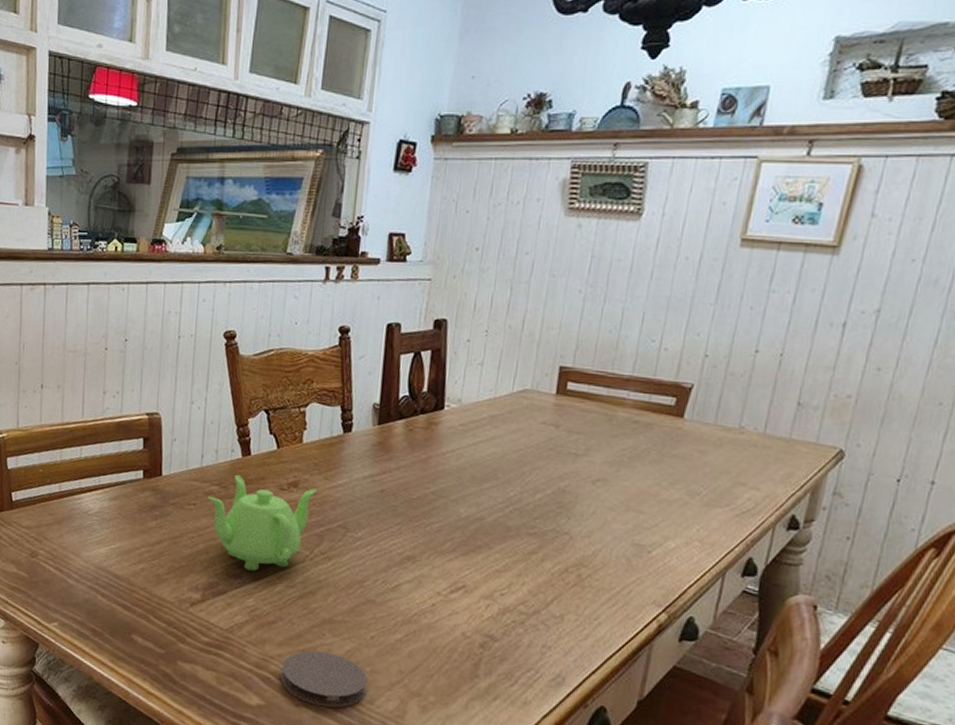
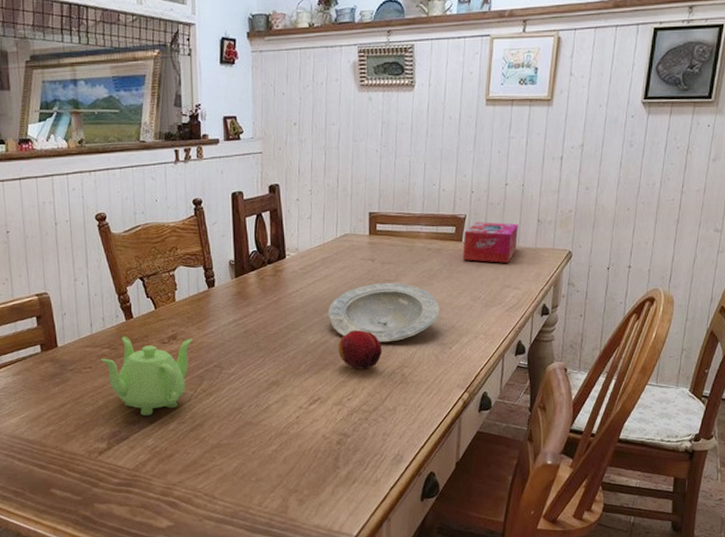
coaster: present [281,650,368,708] -> none [184,471,255,517]
plate: none [488,455,641,532] -> present [328,282,440,343]
fruit: none [496,510,555,561] -> present [338,330,382,370]
tissue box: none [681,395,768,454] -> present [463,222,518,263]

